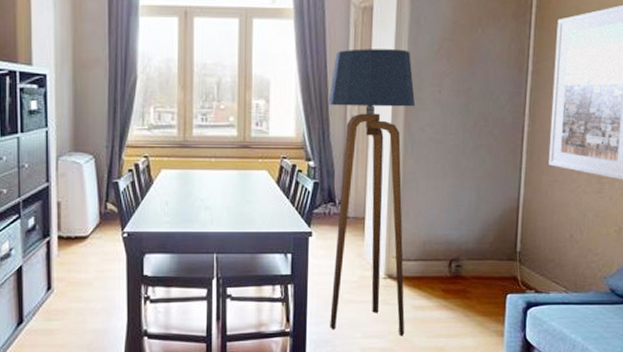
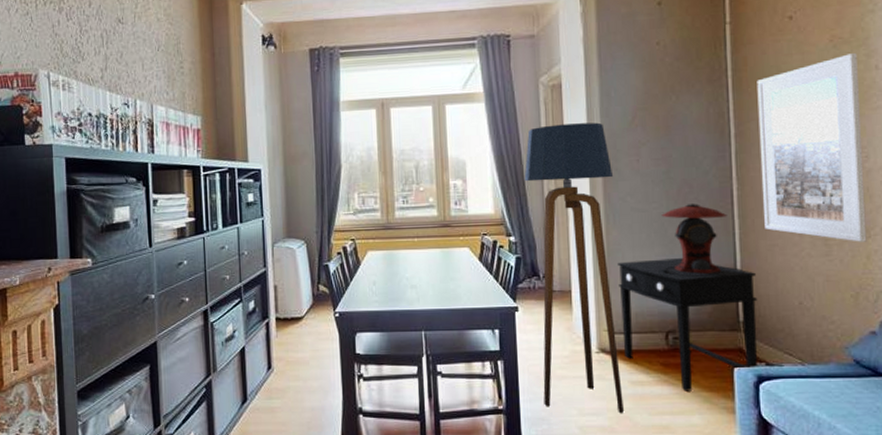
side table: none [409,190,536,316] -> present [618,258,757,391]
table lamp: none [450,137,526,209] -> present [660,204,744,277]

